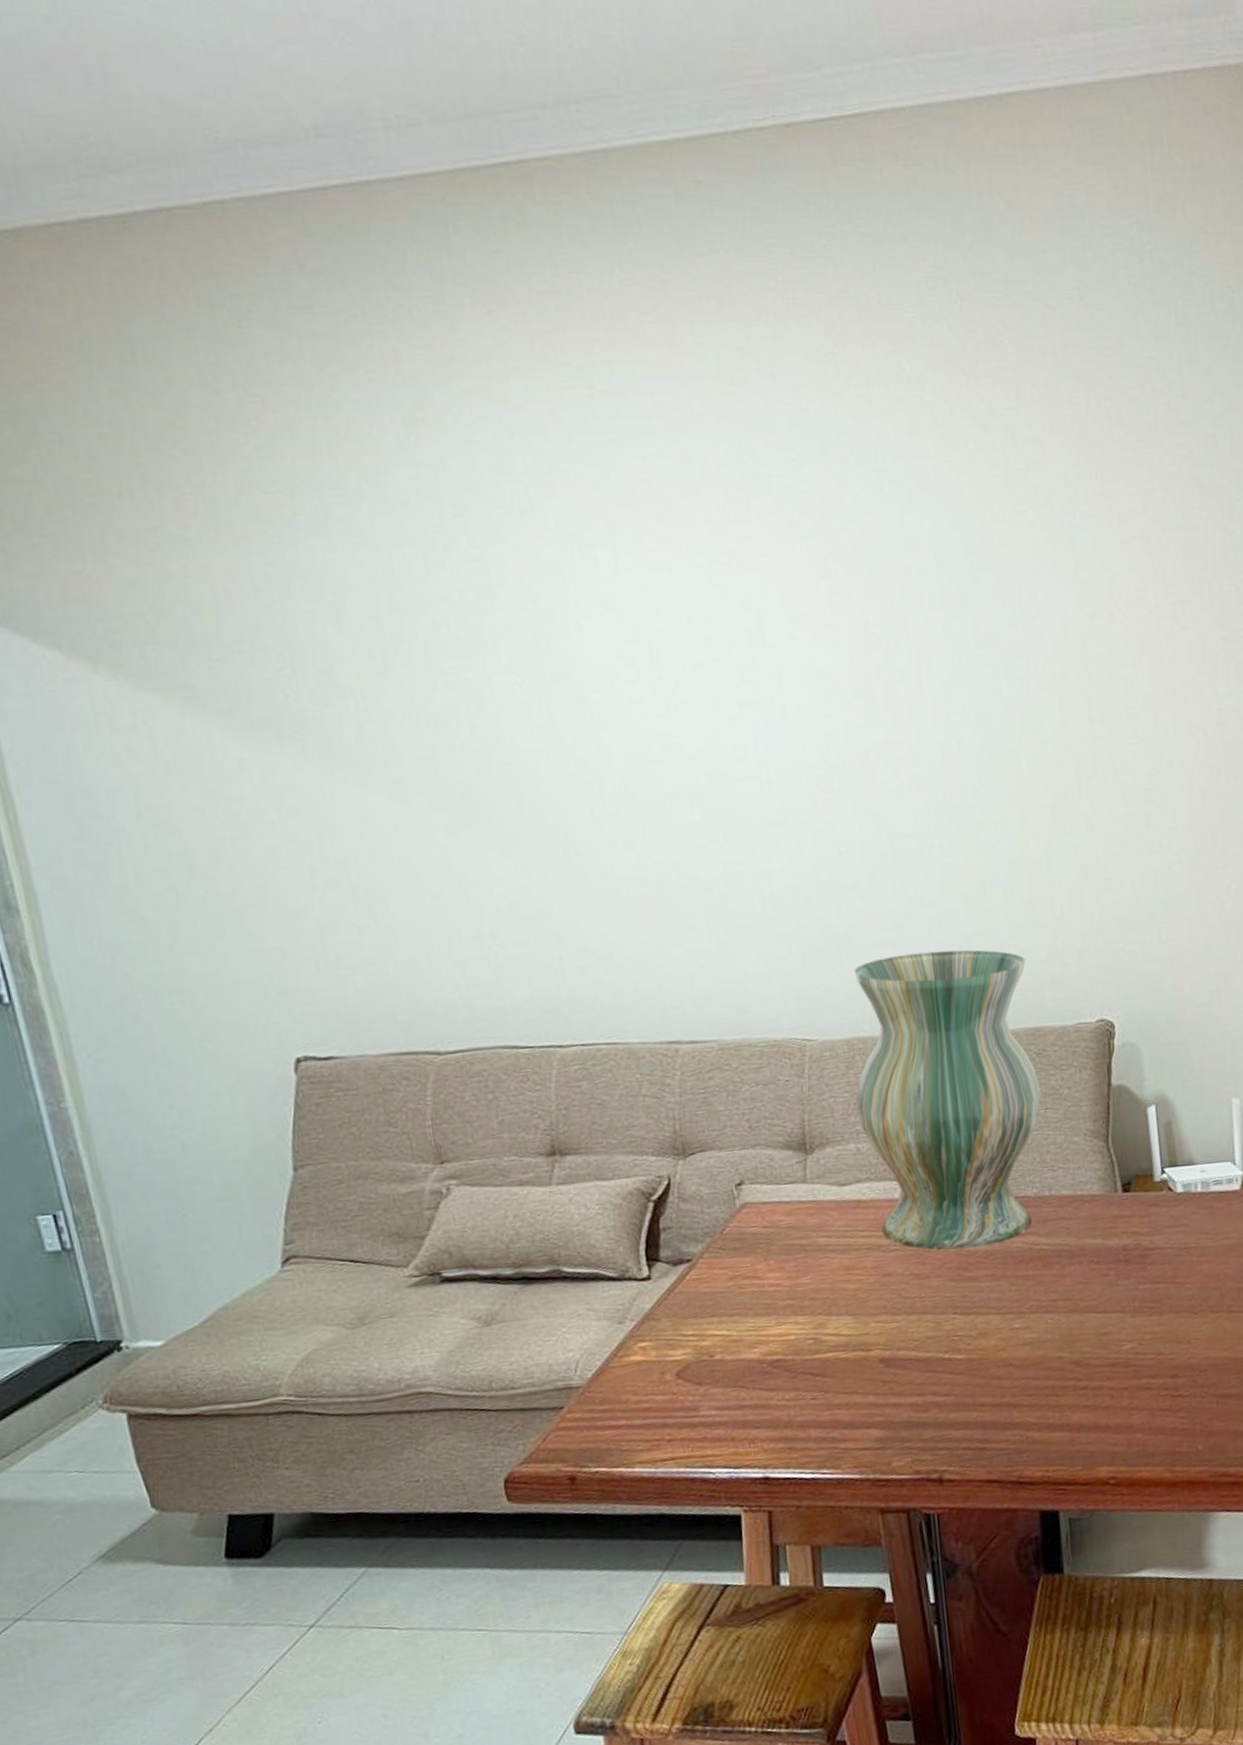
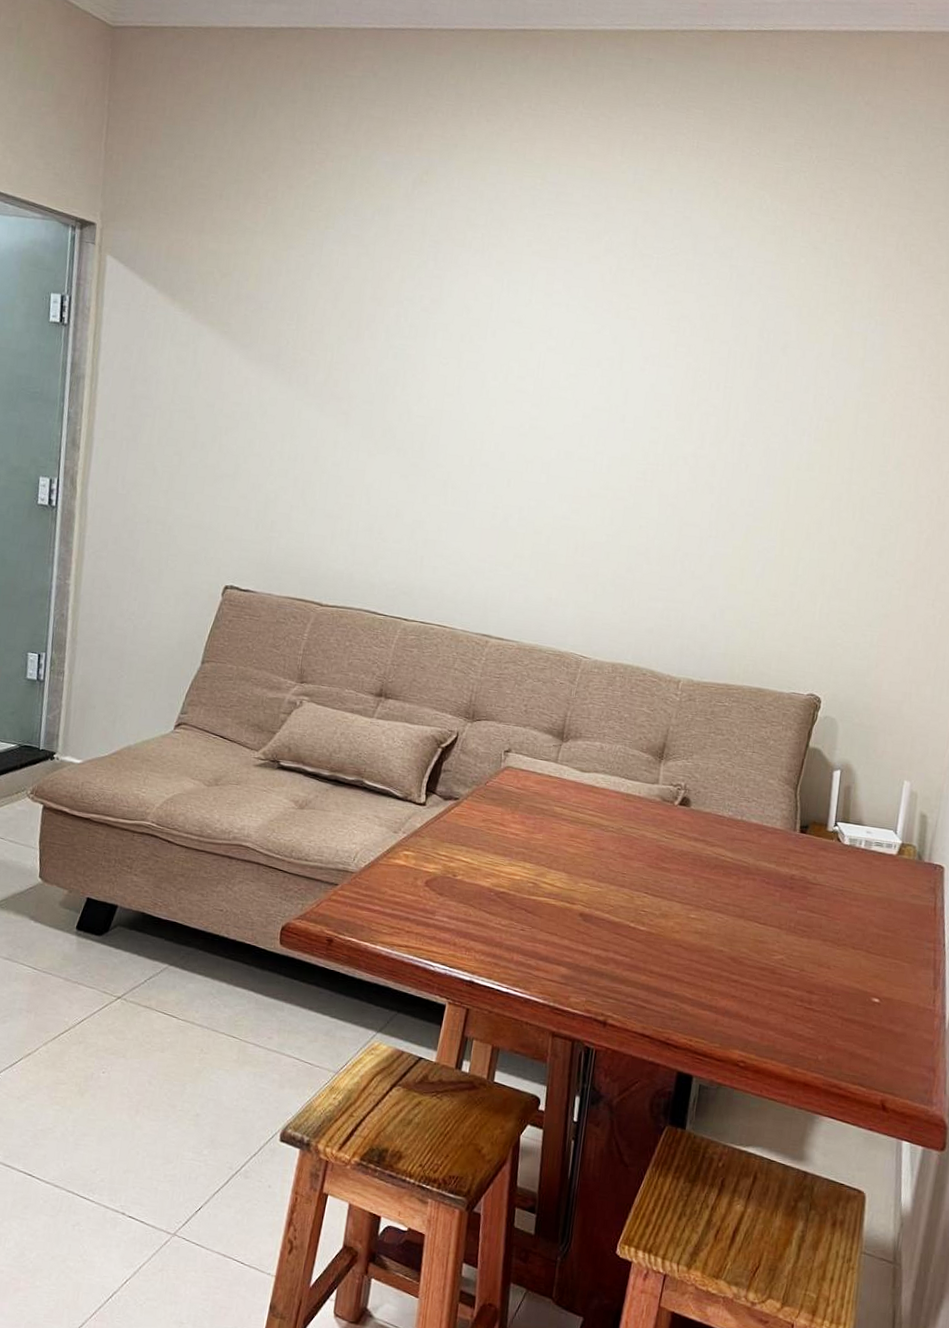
vase: present [854,949,1041,1251] -> none [605,609,762,848]

